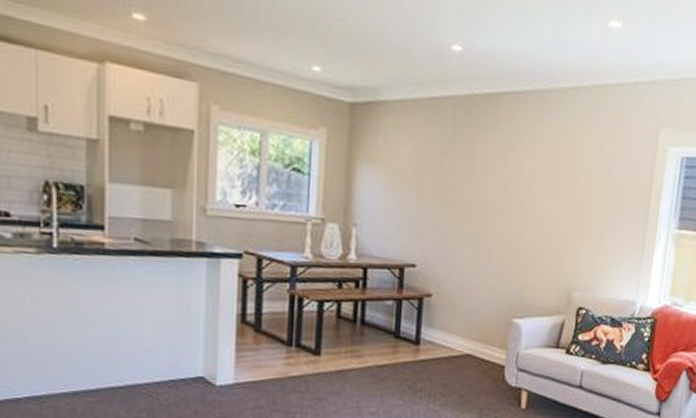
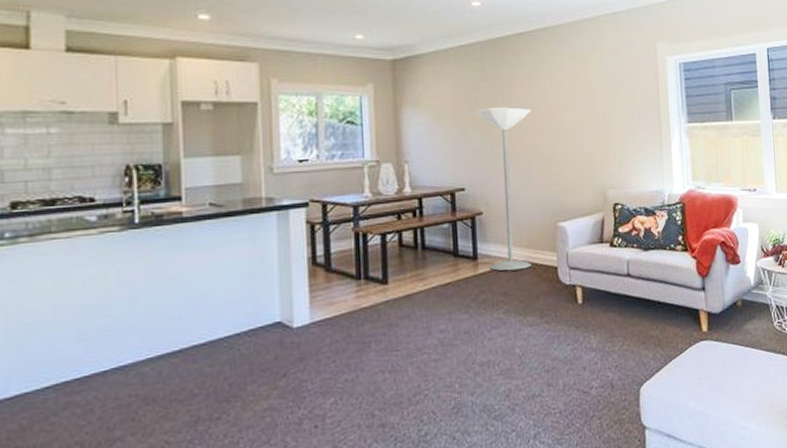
floor lamp: none [433,176,504,363] -> present [477,107,532,271]

